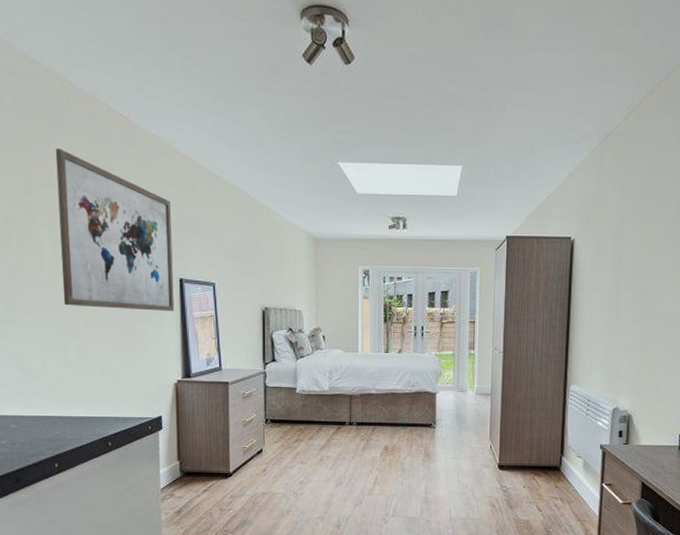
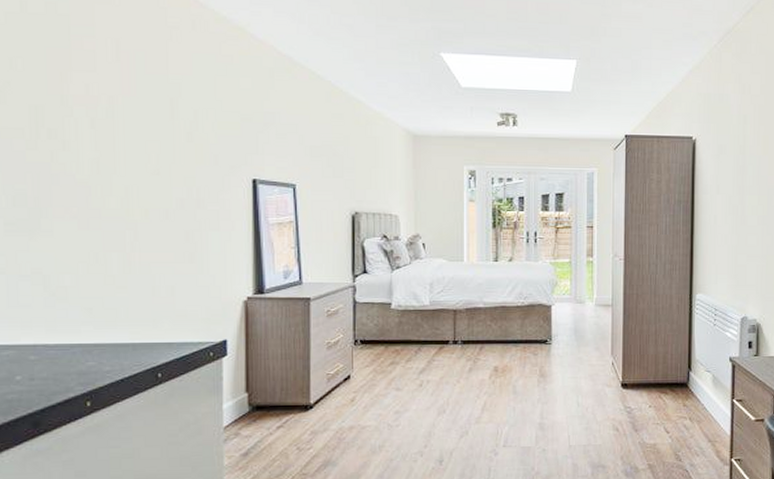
wall art: present [55,149,175,312] -> none [101,28,246,218]

